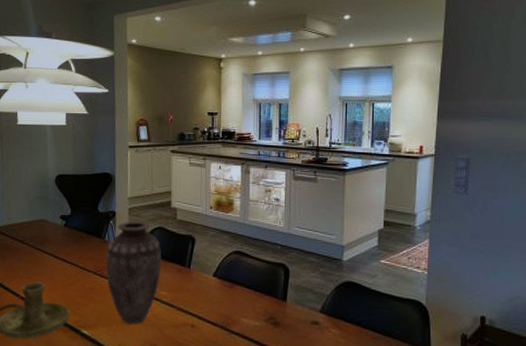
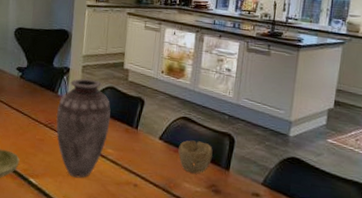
bowl: none [234,274,268,308] -> present [178,140,213,174]

